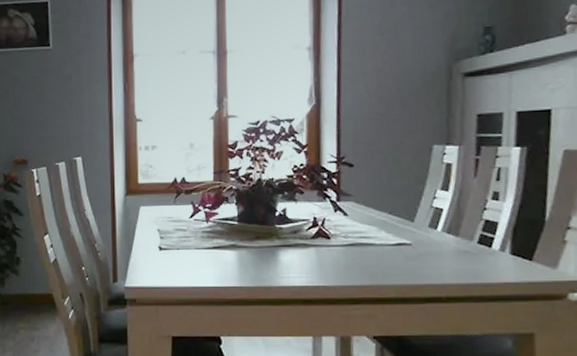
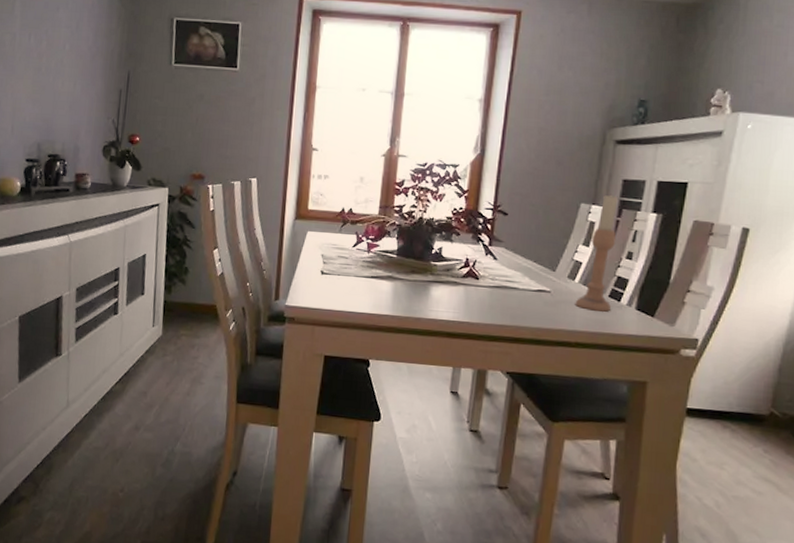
candlestick: none [440,132,481,261] -> present [575,194,618,313]

